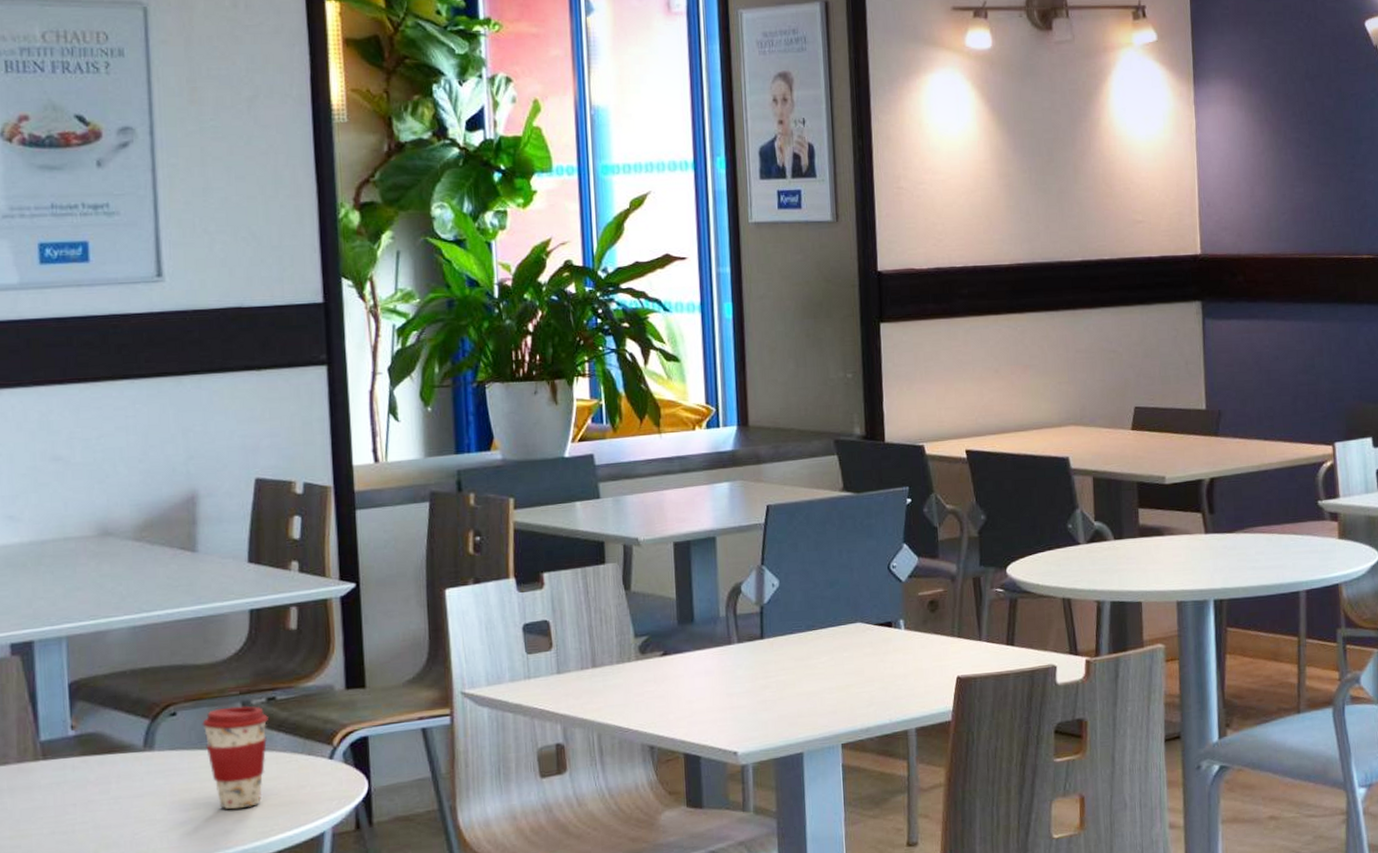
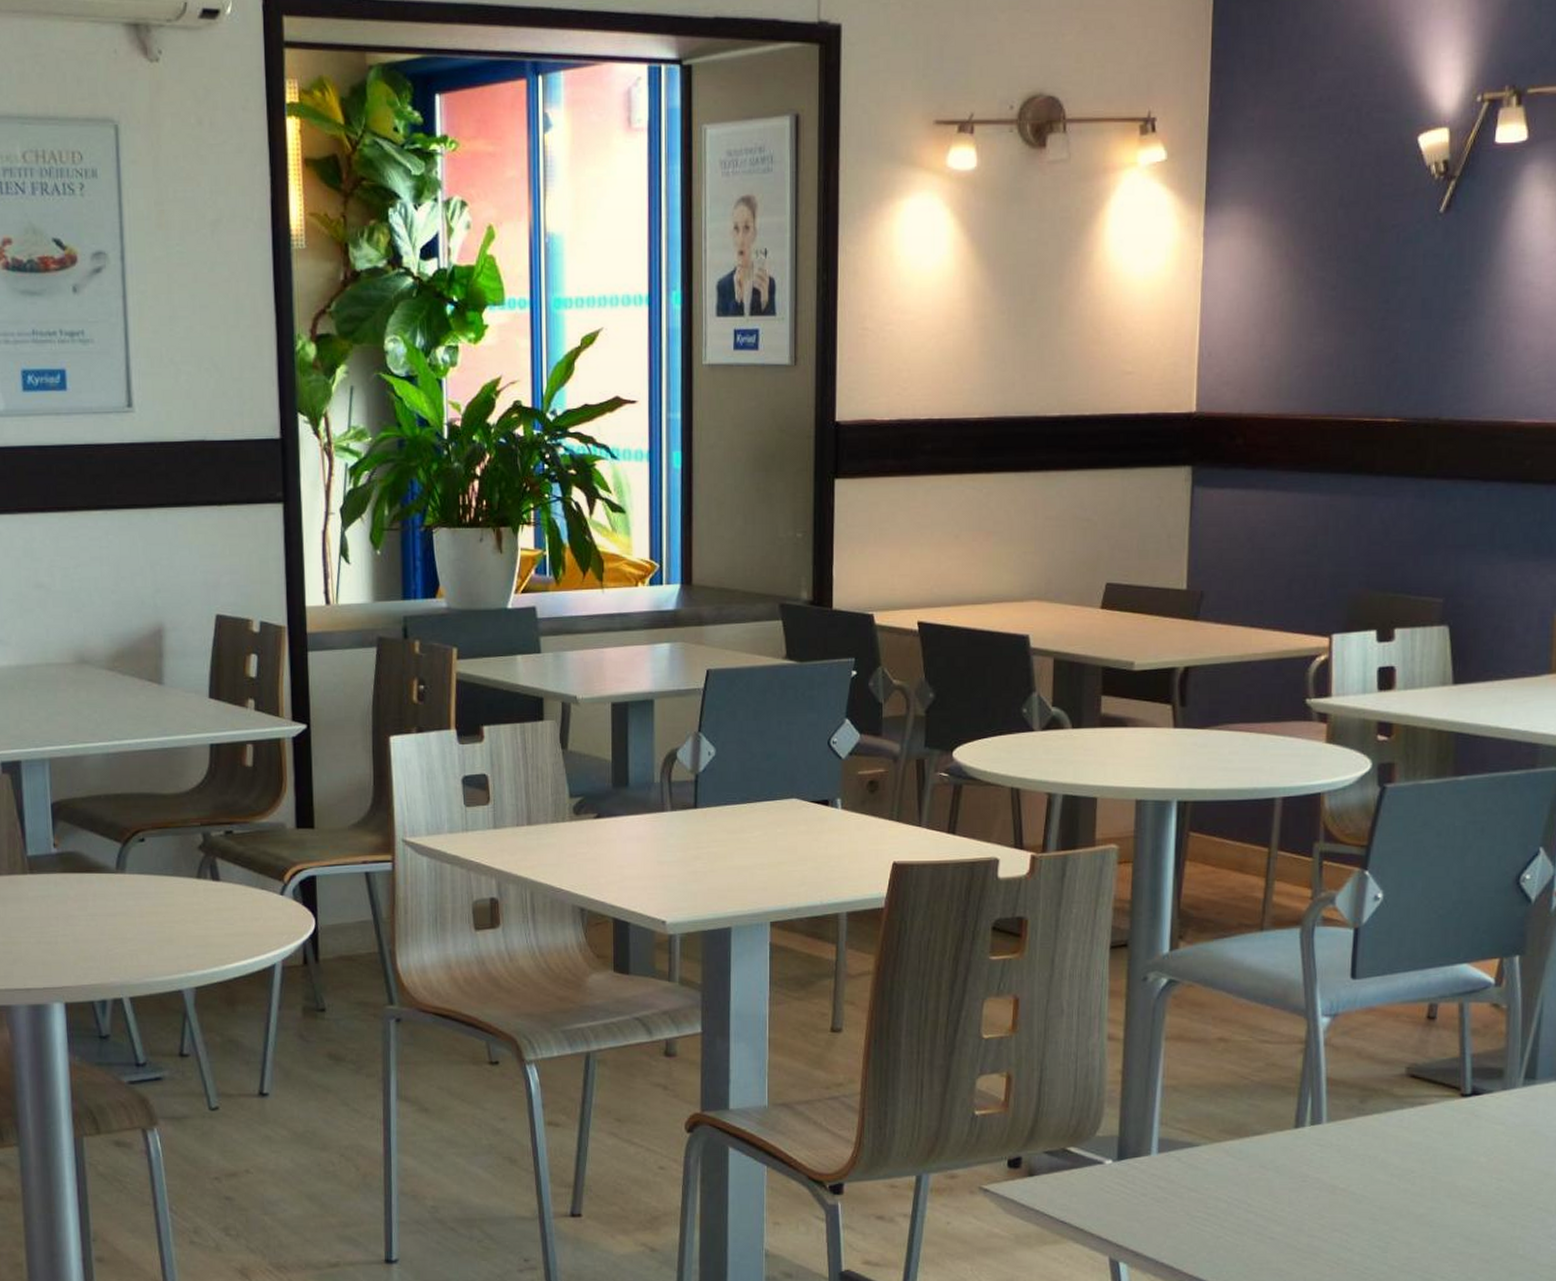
coffee cup: present [202,705,268,810] -> none [167,837,226,935]

